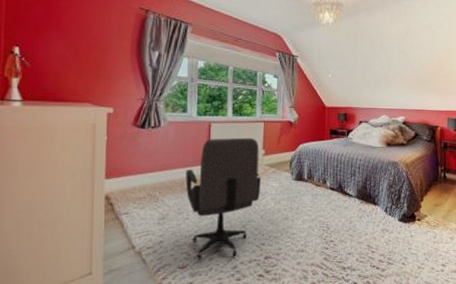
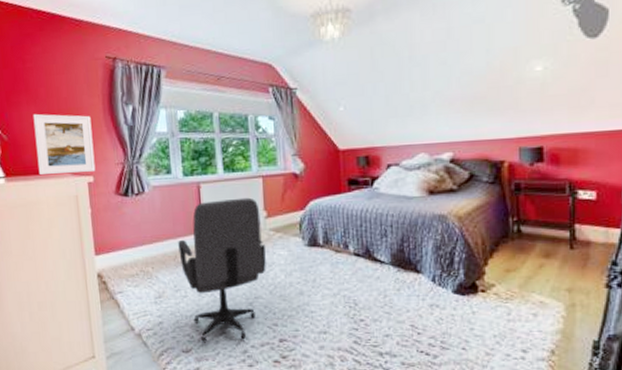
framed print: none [58,46,118,105] -> present [33,113,96,176]

